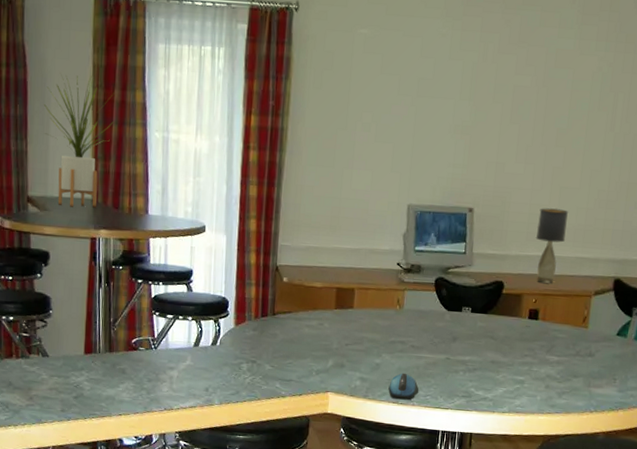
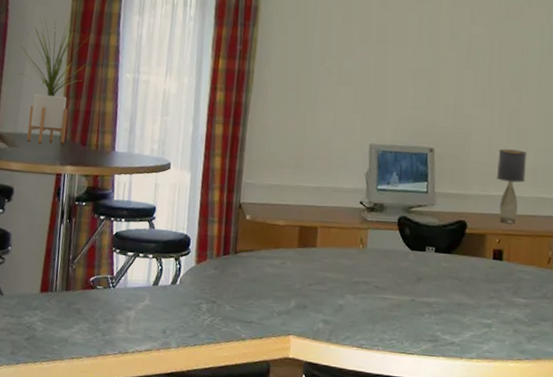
computer mouse: present [388,373,419,400] -> none [352,315,384,345]

